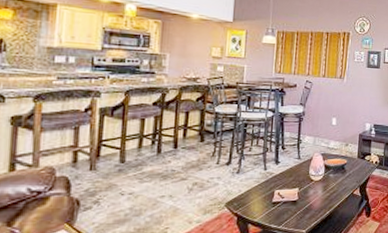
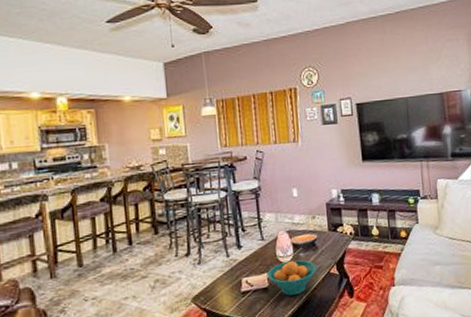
fruit bowl: none [298,179,342,210] -> present [267,259,317,296]

